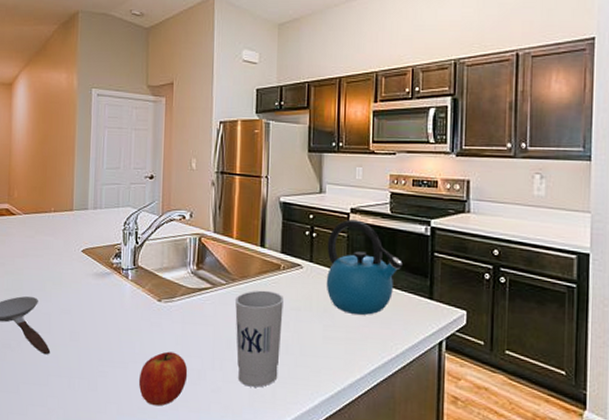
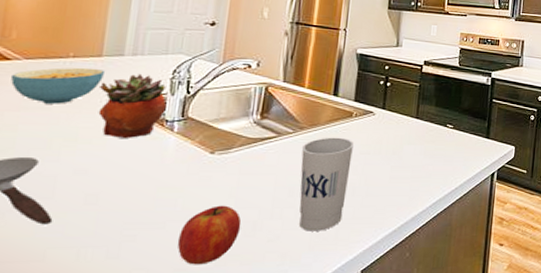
cereal bowl: none [16,220,77,252] -> present [10,67,106,104]
succulent planter: none [72,225,122,285] -> present [98,73,167,139]
kettle: present [326,219,403,315] -> none [396,71,466,155]

